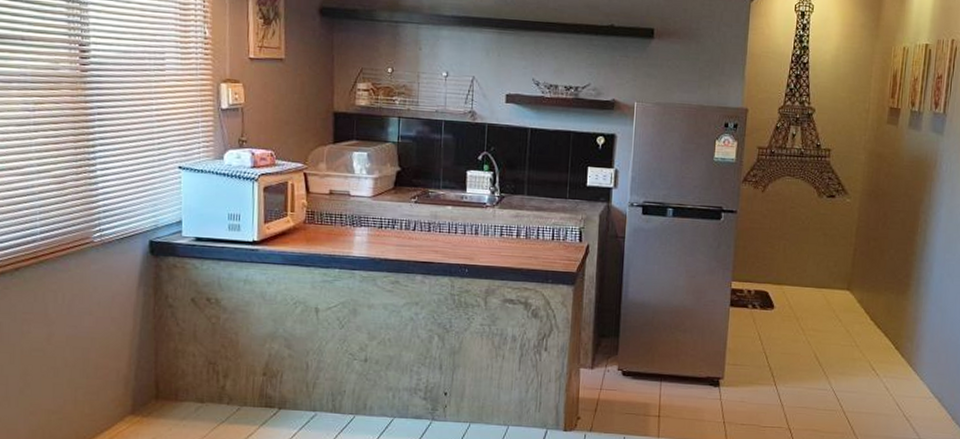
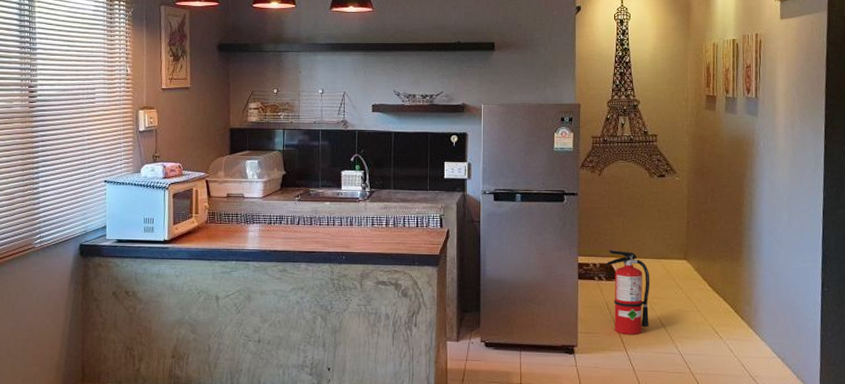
fire extinguisher: none [761,276,809,368] -> present [605,250,651,335]

